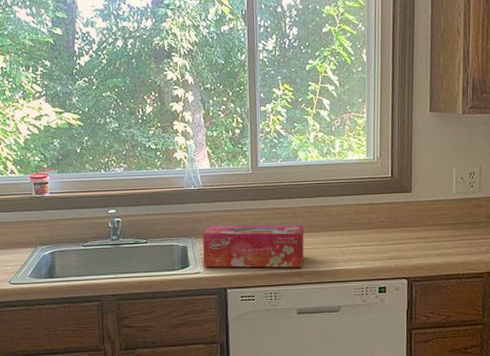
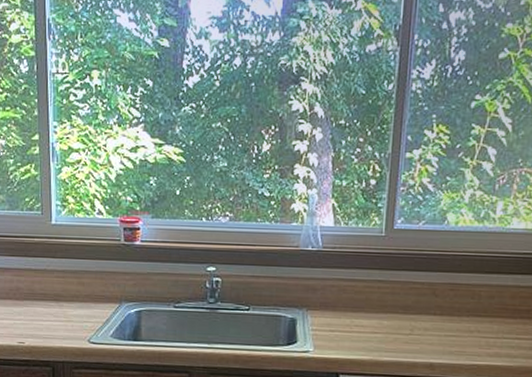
tissue box: present [203,224,304,268] -> none [314,296,443,358]

